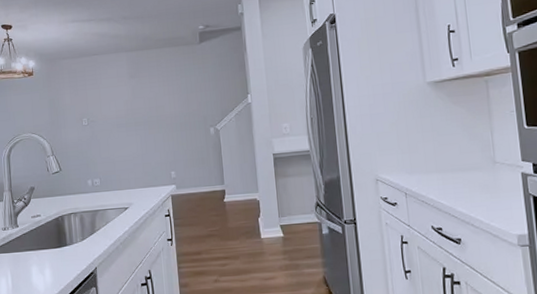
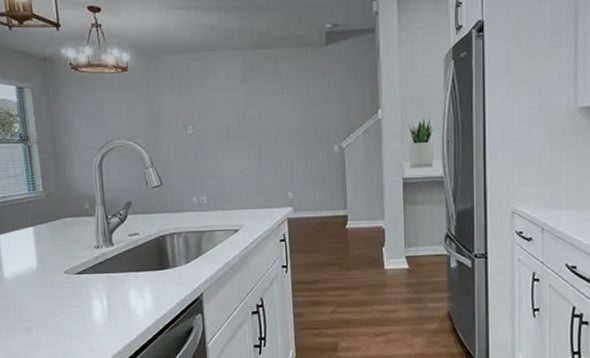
planter: none [275,99,300,145] -> present [408,118,434,168]

